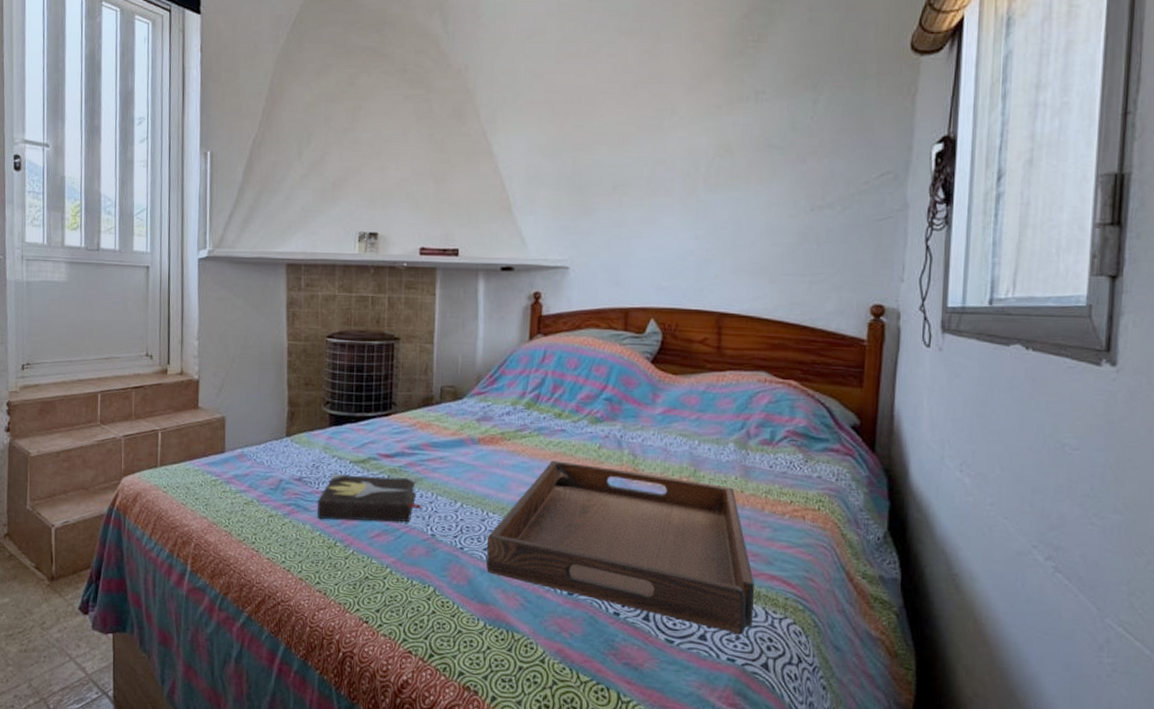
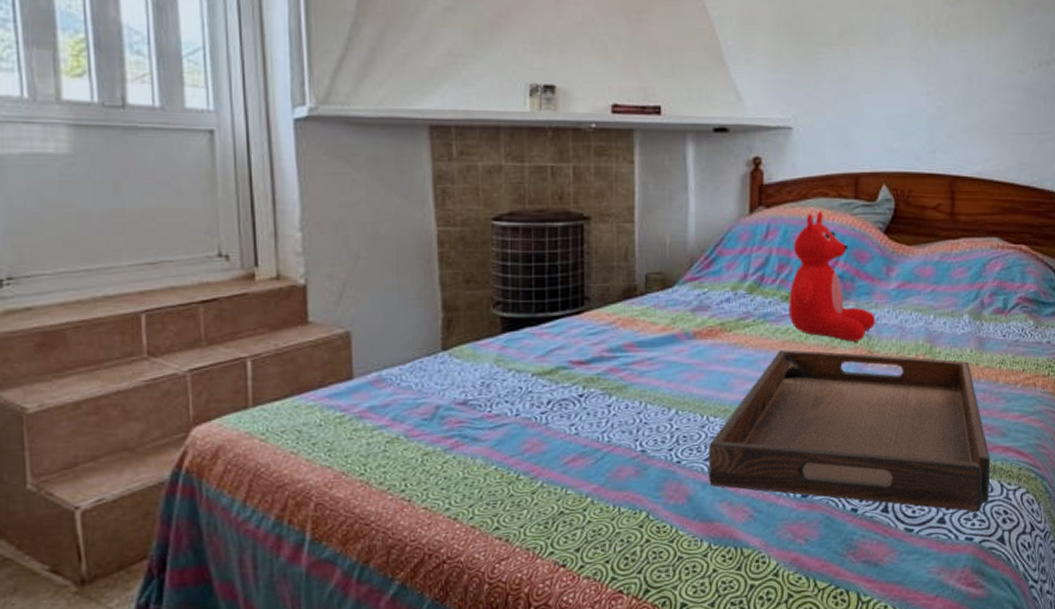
hardback book: present [317,474,424,522] -> none [491,385,630,449]
teddy bear: none [561,340,641,459] -> present [788,211,875,342]

